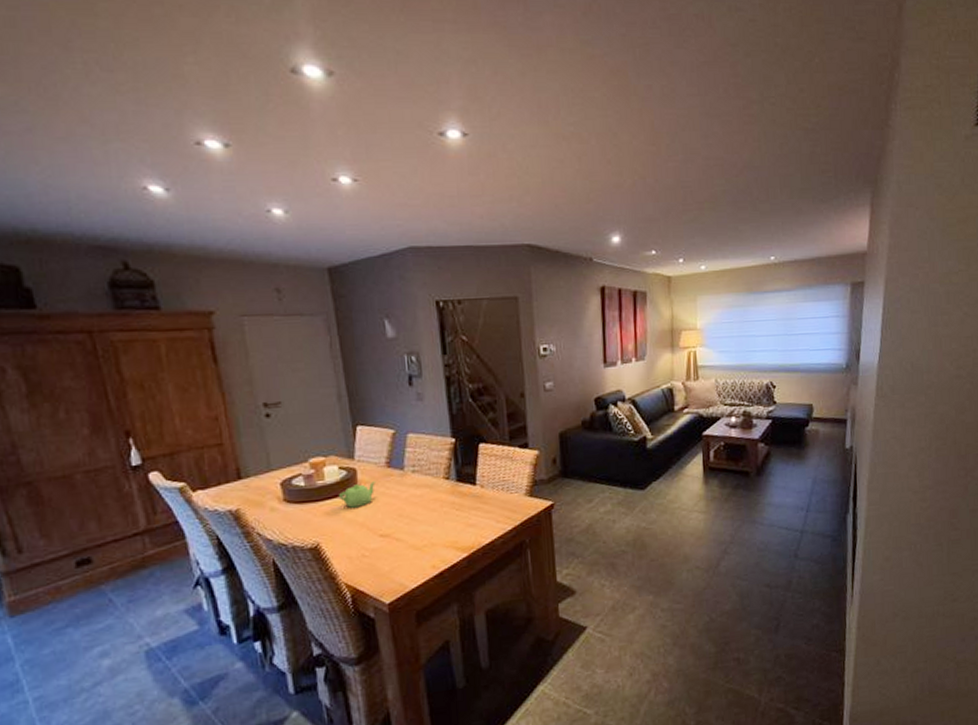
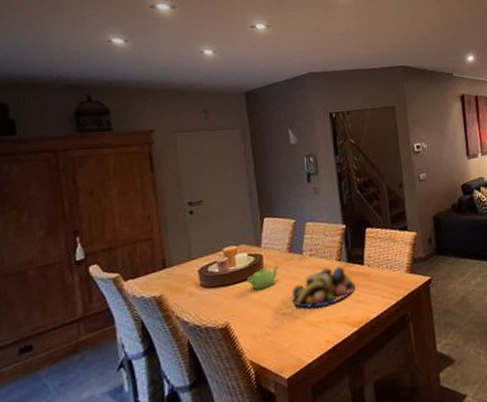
fruit bowl: none [392,484,466,530] -> present [292,265,356,309]

